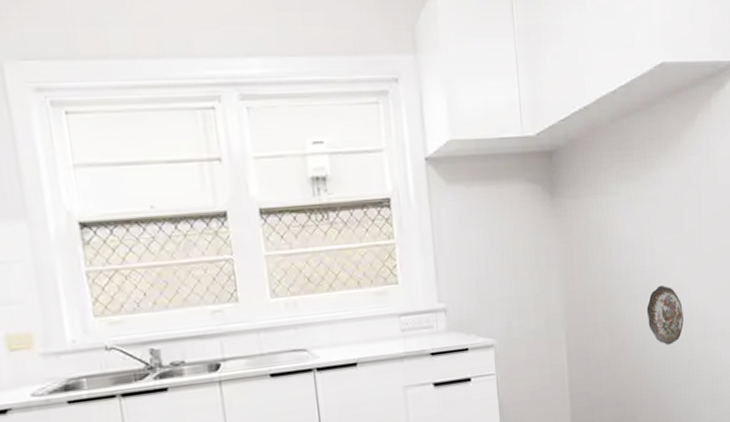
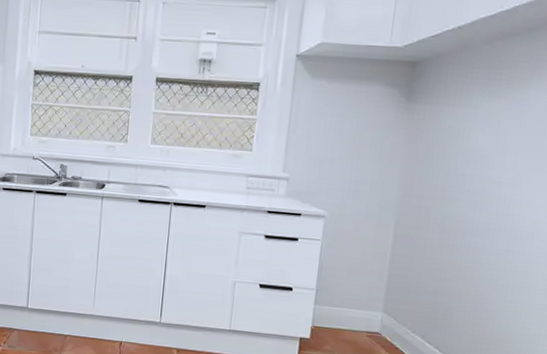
decorative plate: present [646,285,684,345] -> none [484,196,527,253]

